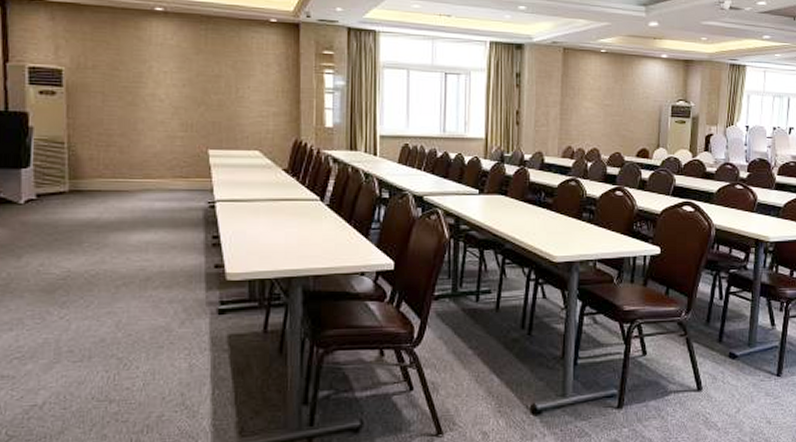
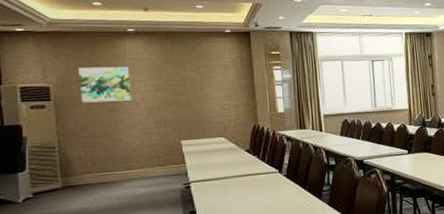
wall art: none [95,50,155,95] -> present [78,66,132,103]

